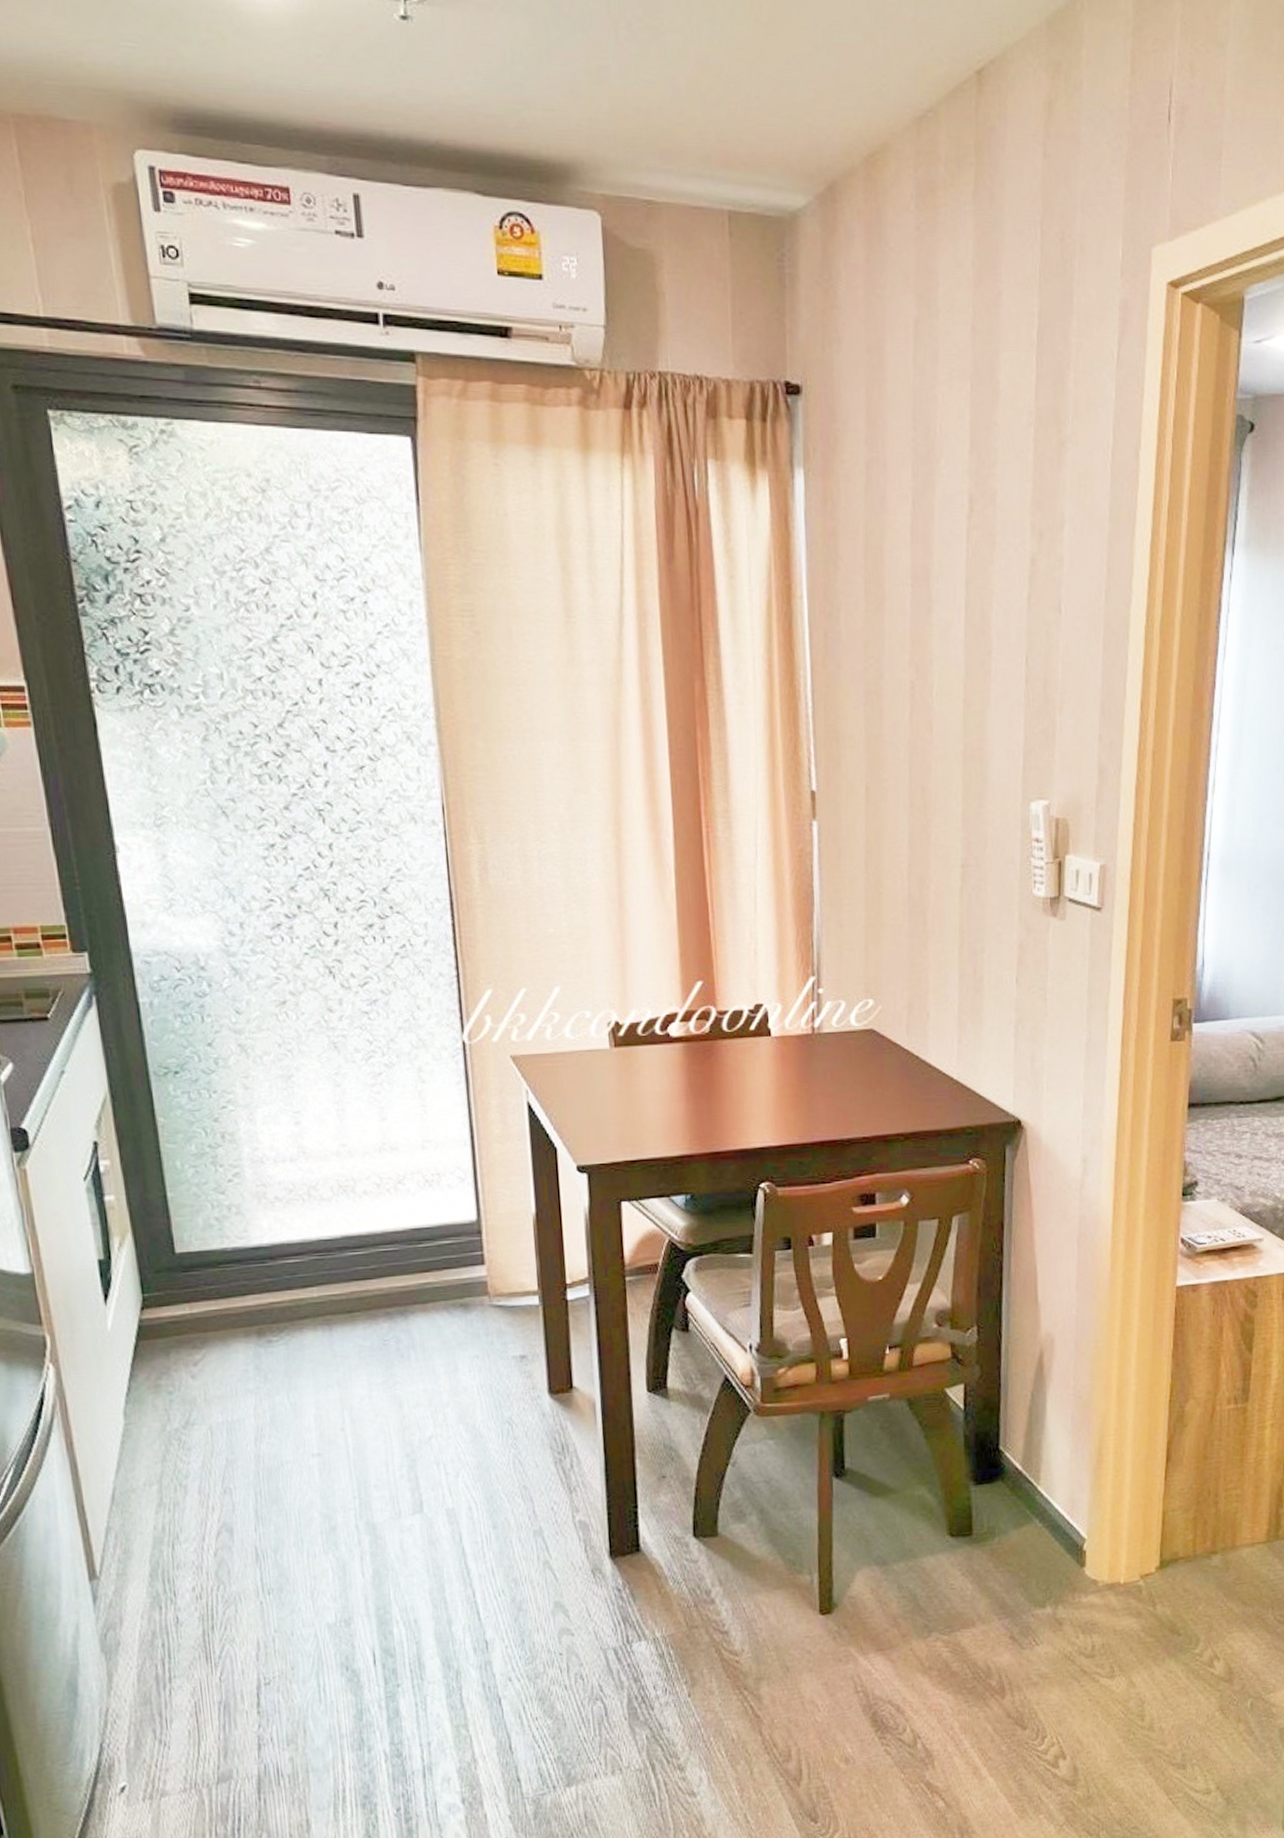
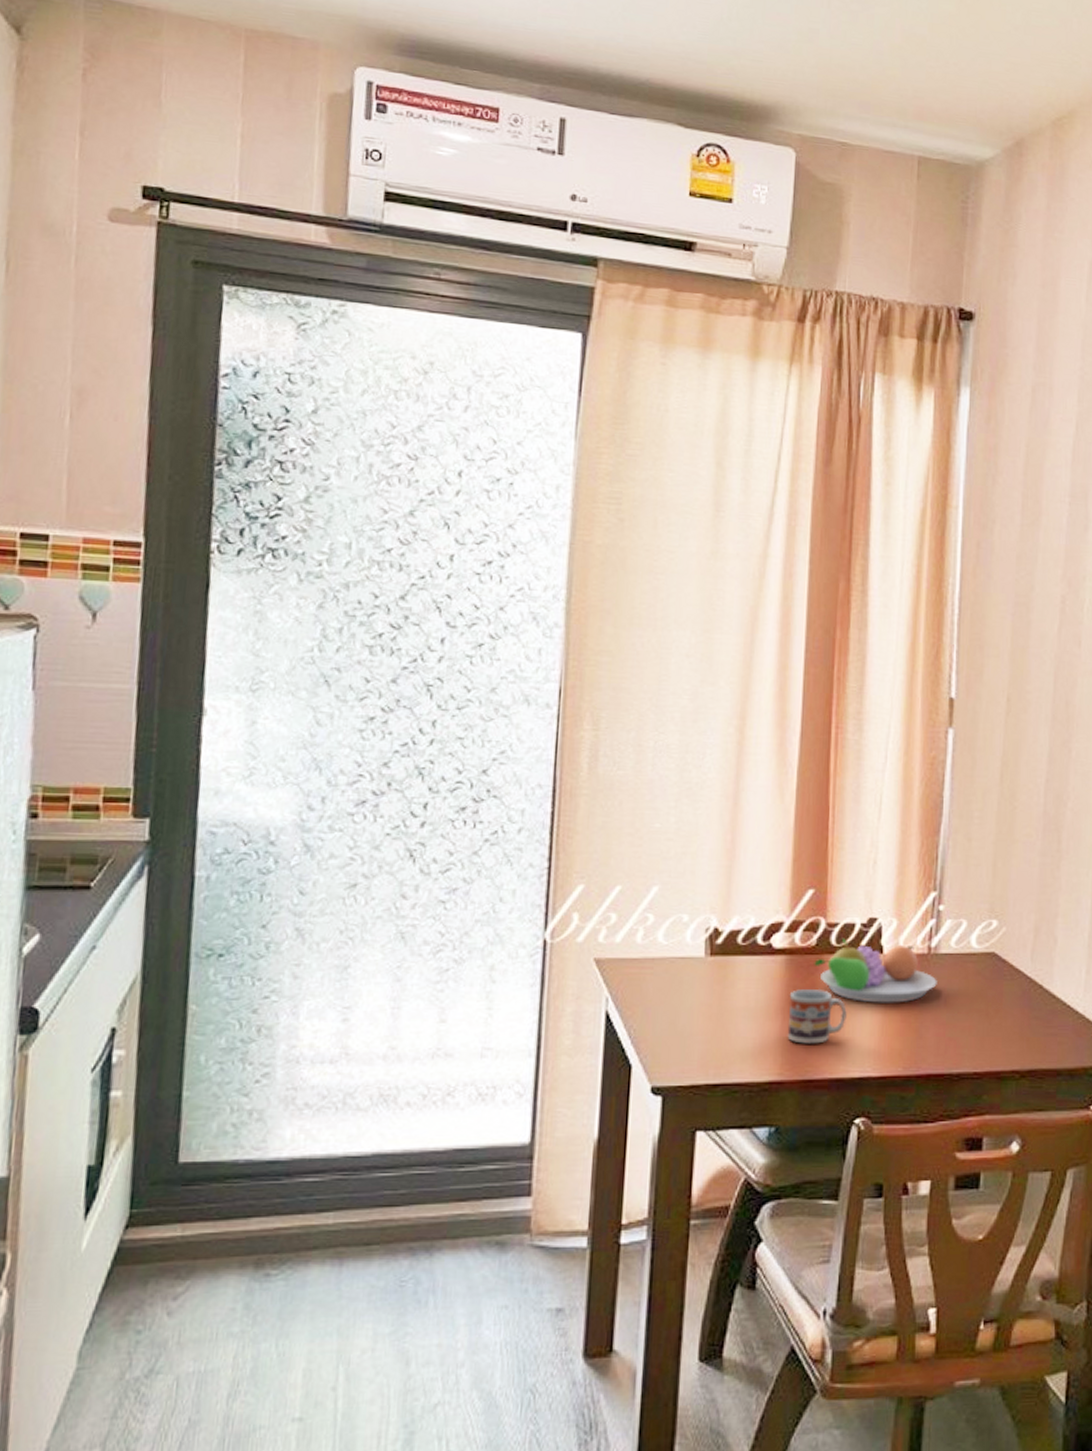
cup: none [690,1072,744,1121] -> present [787,989,847,1044]
fruit bowl: none [709,1025,823,1081] -> present [814,939,937,1003]

